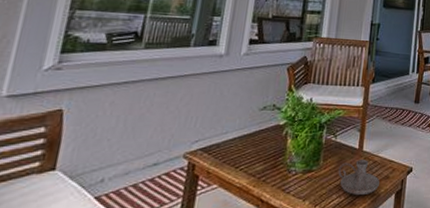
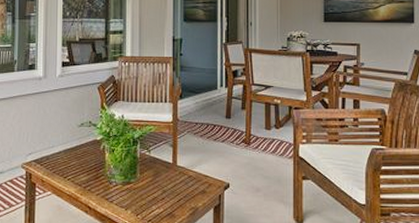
candle holder: present [338,160,381,195] -> none [155,174,198,207]

